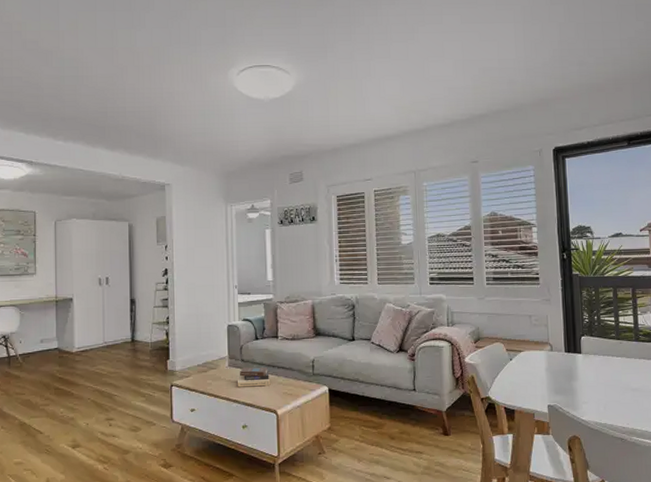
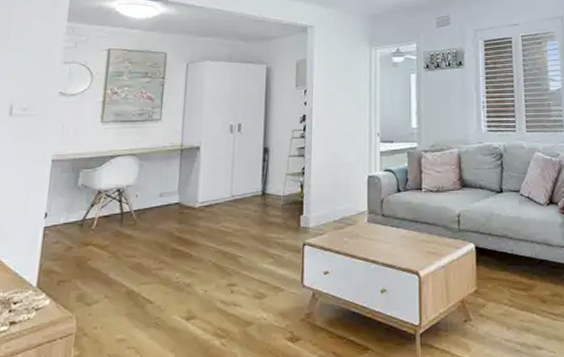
books: present [236,366,271,388] -> none [376,222,413,246]

